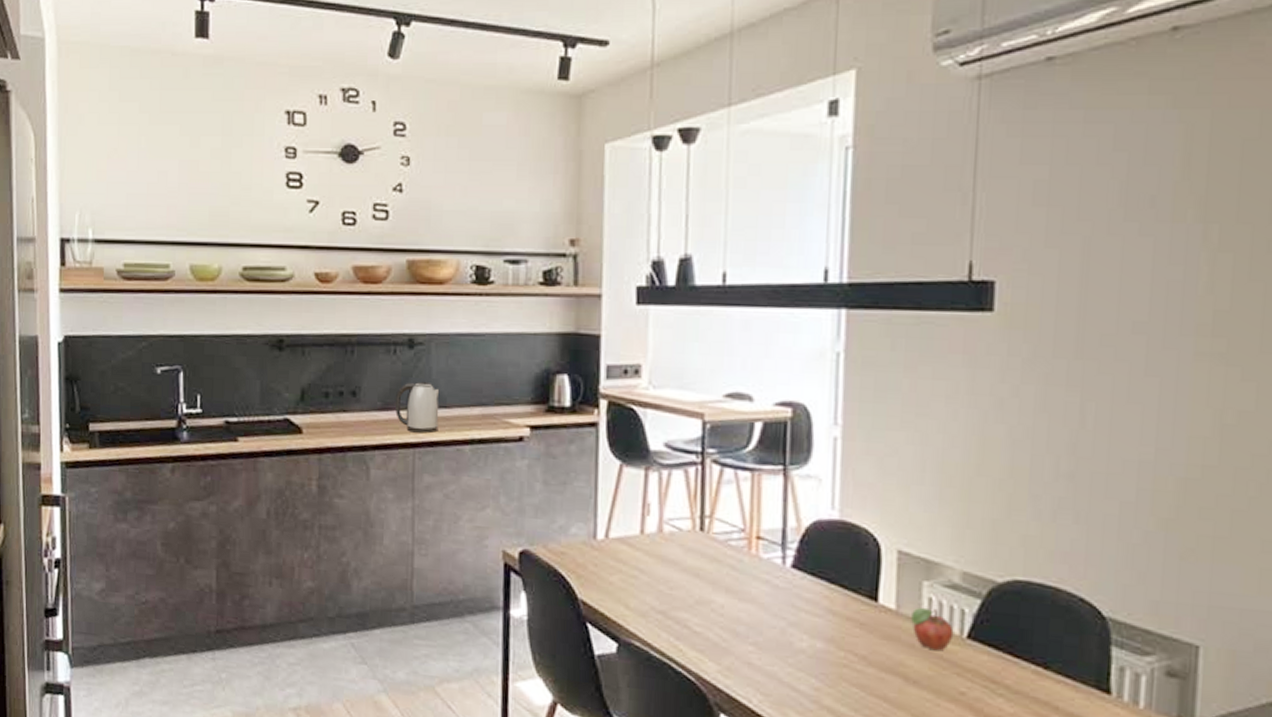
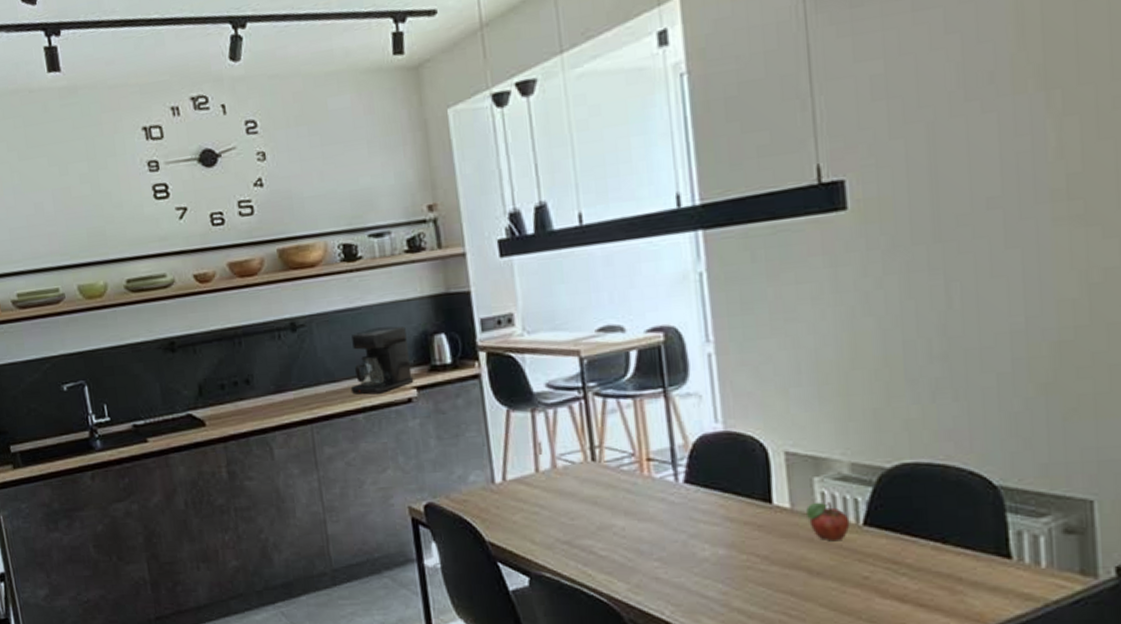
kettle: present [395,381,439,434] -> none [286,360,331,410]
coffee maker: none [461,358,529,428] -> present [350,326,414,395]

